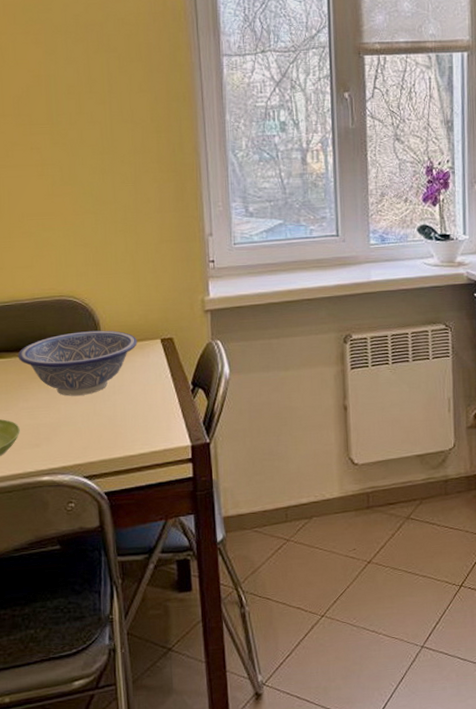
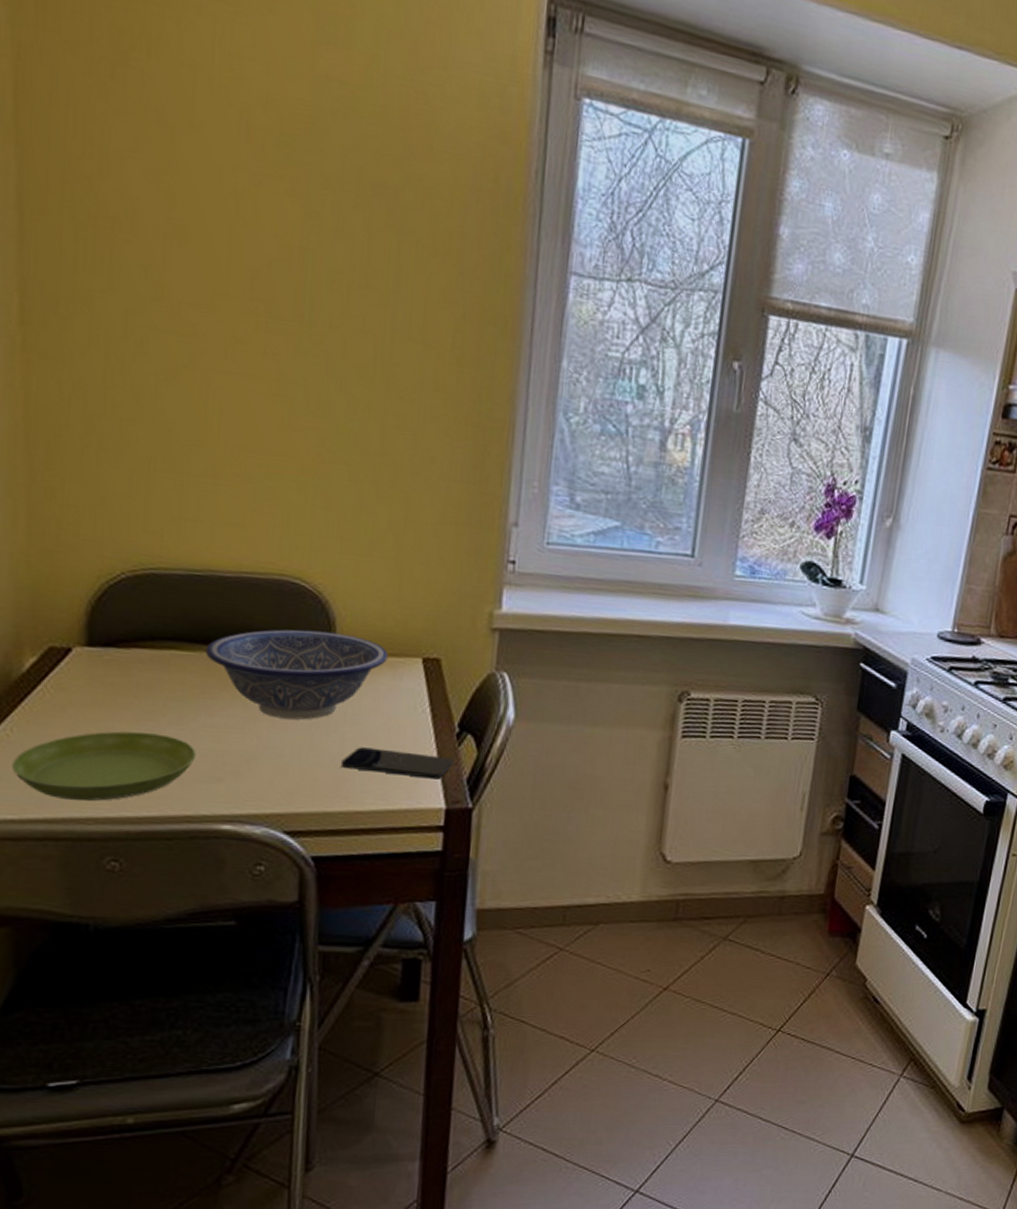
smartphone: none [116,407,192,426] -> present [342,747,453,779]

